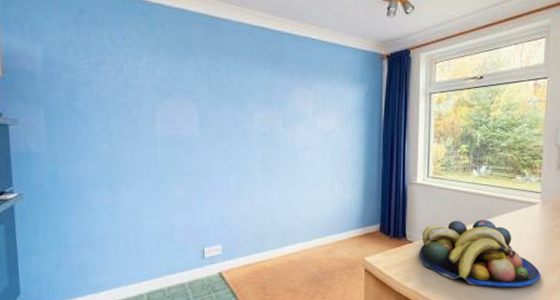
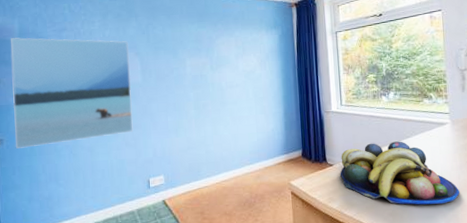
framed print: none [31,68,187,206] -> present [11,38,133,148]

